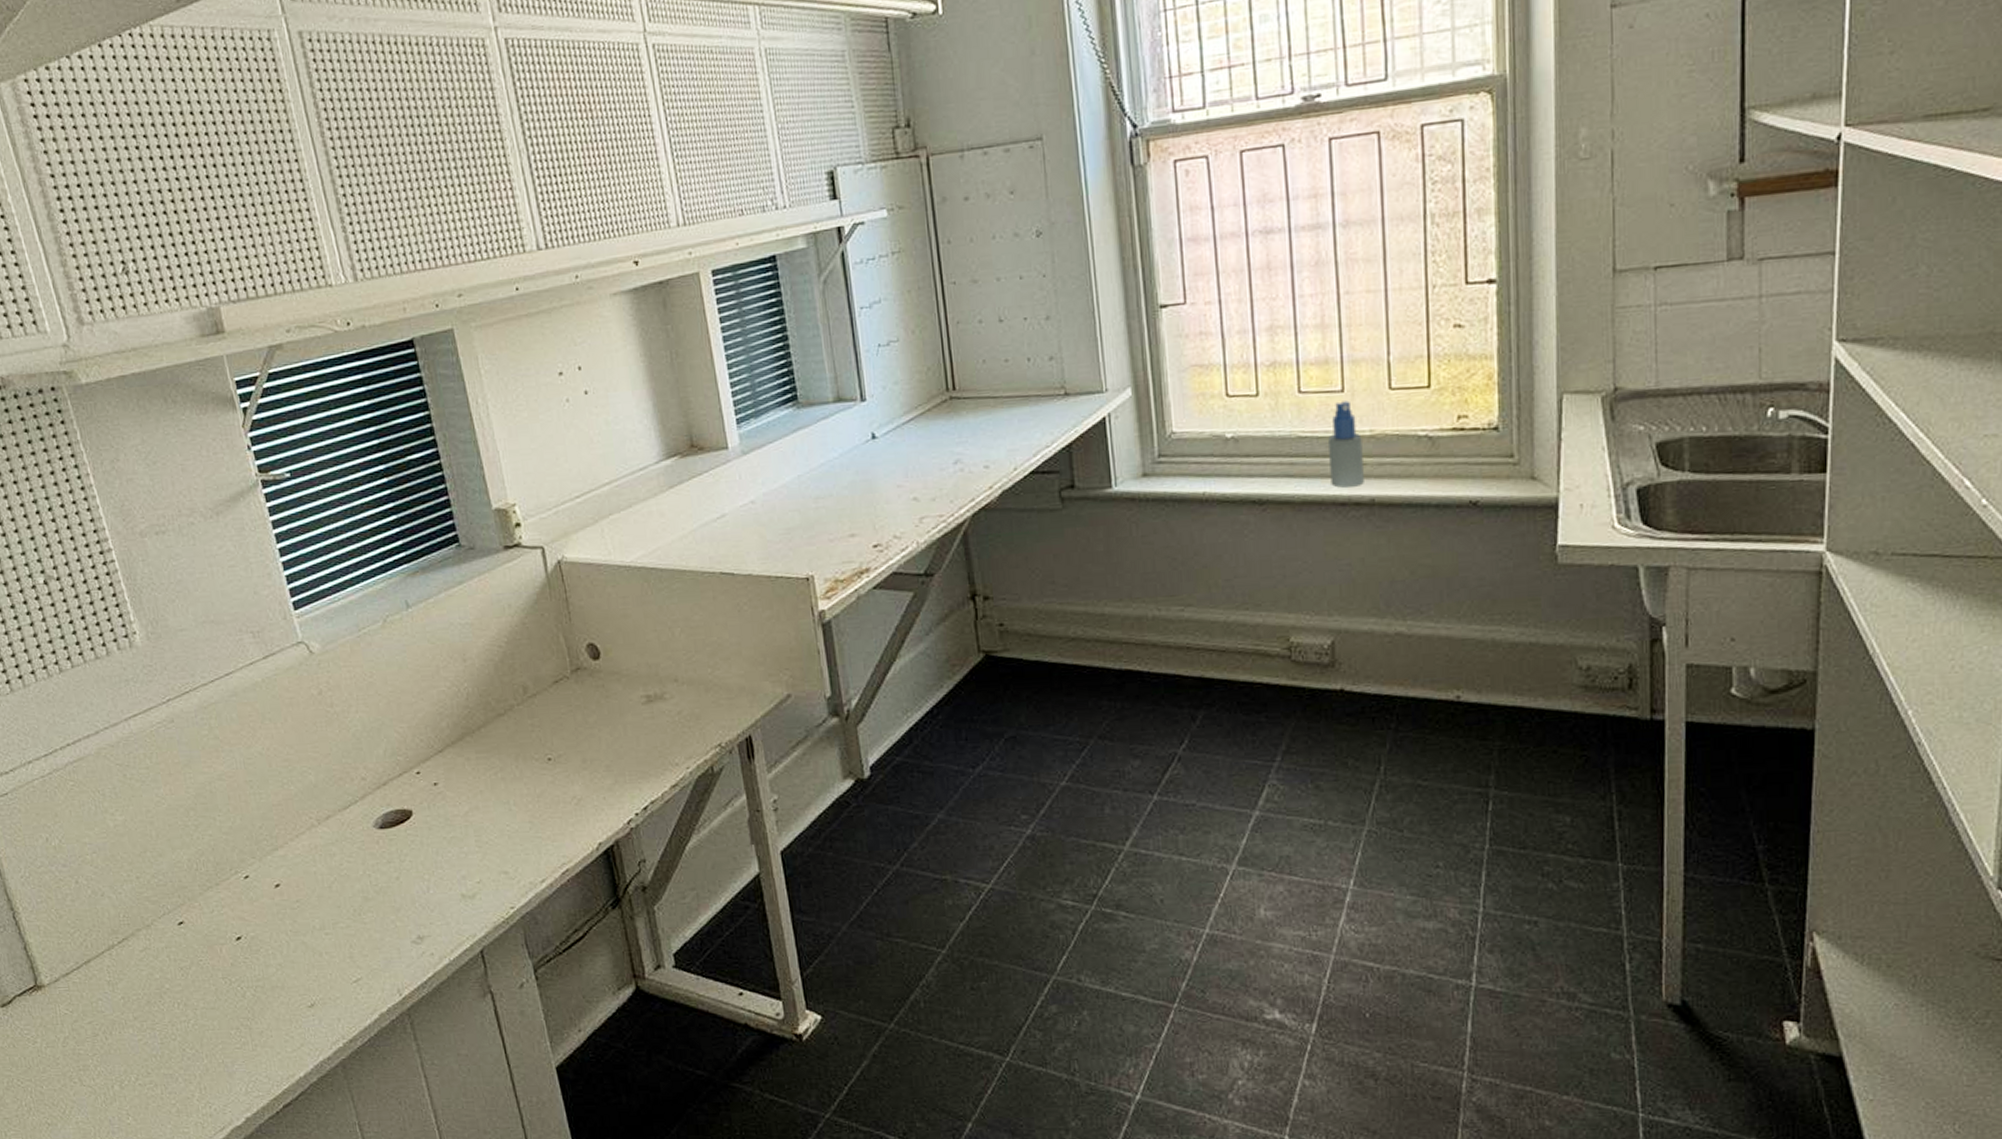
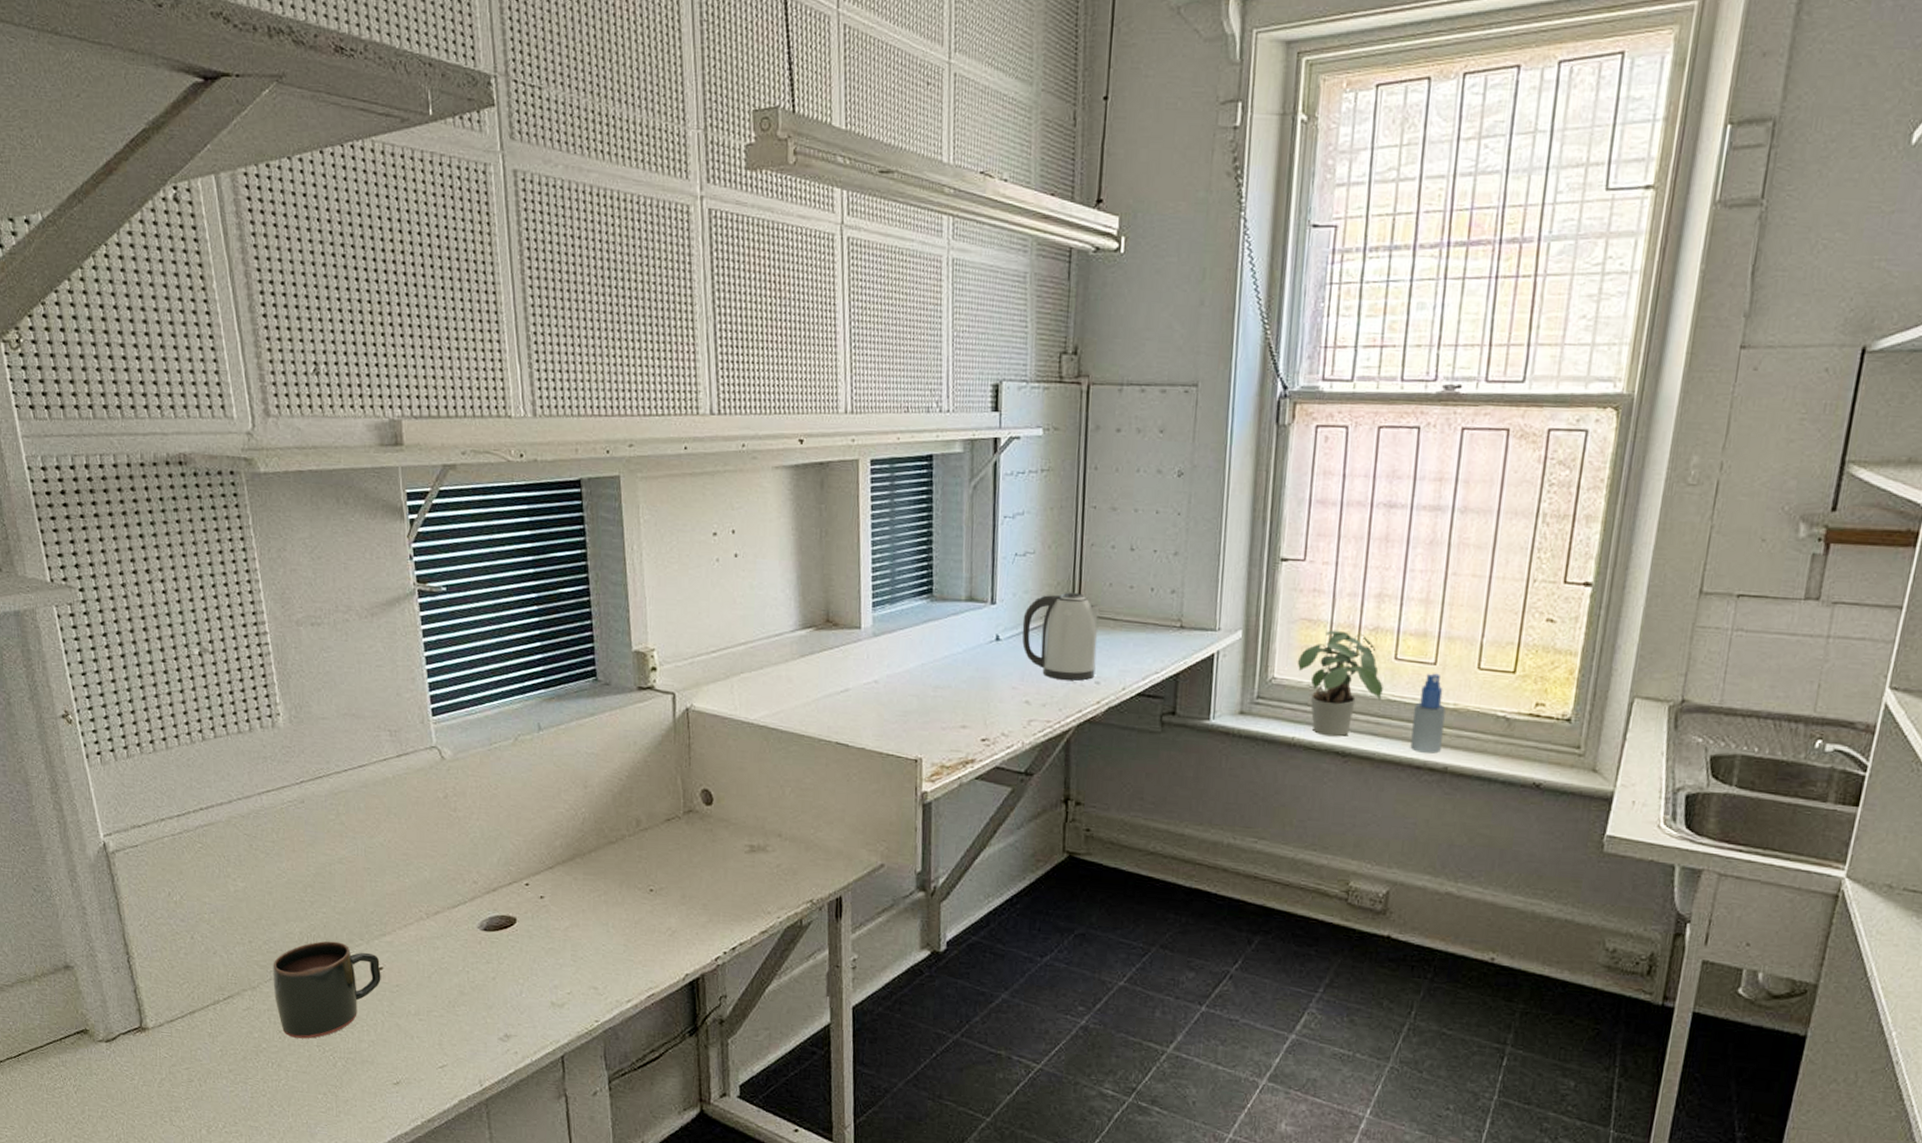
mug: none [164,863,280,973] -> present [273,941,381,1039]
kettle: none [896,375,983,470] -> present [1022,592,1100,681]
potted plant: none [1194,371,1292,486] -> present [1297,630,1383,737]

